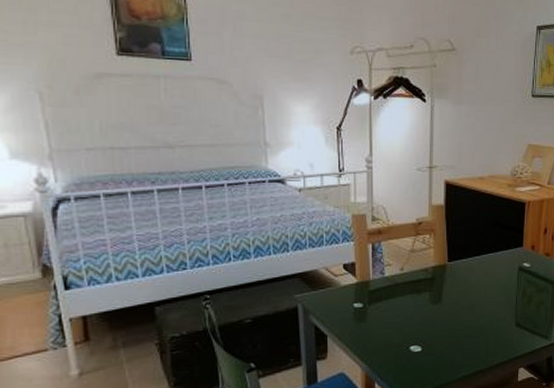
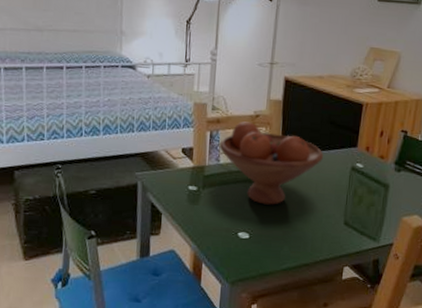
fruit bowl: none [383,230,491,315] -> present [219,121,324,205]

